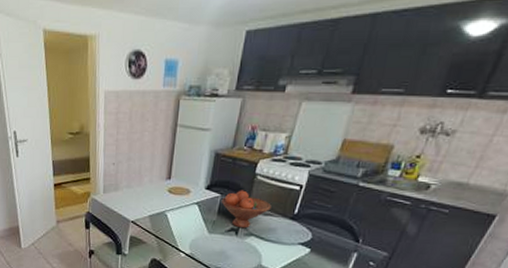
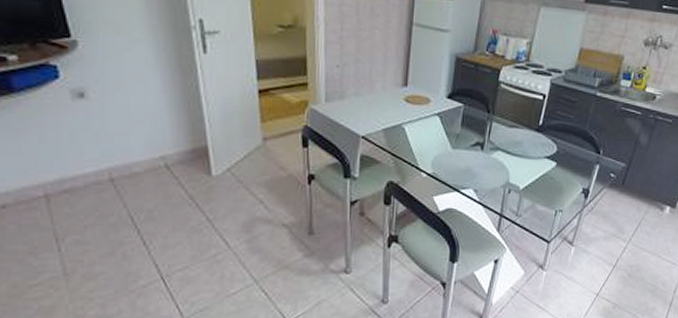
fruit bowl: present [221,190,271,229] -> none [464,99,516,142]

